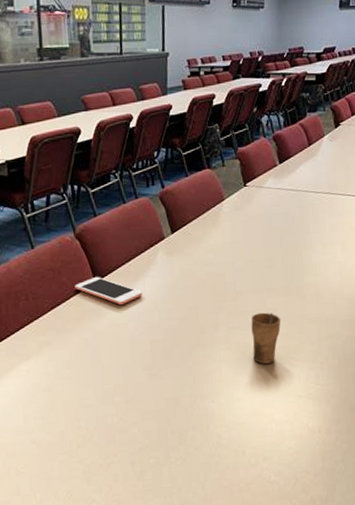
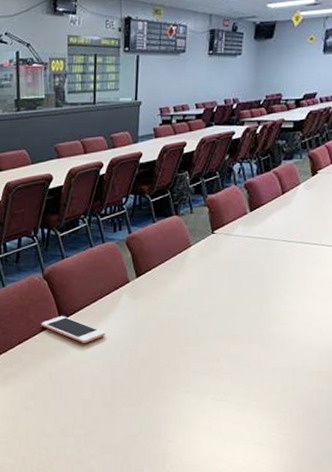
cup: present [251,312,281,364] -> none [212,359,244,409]

